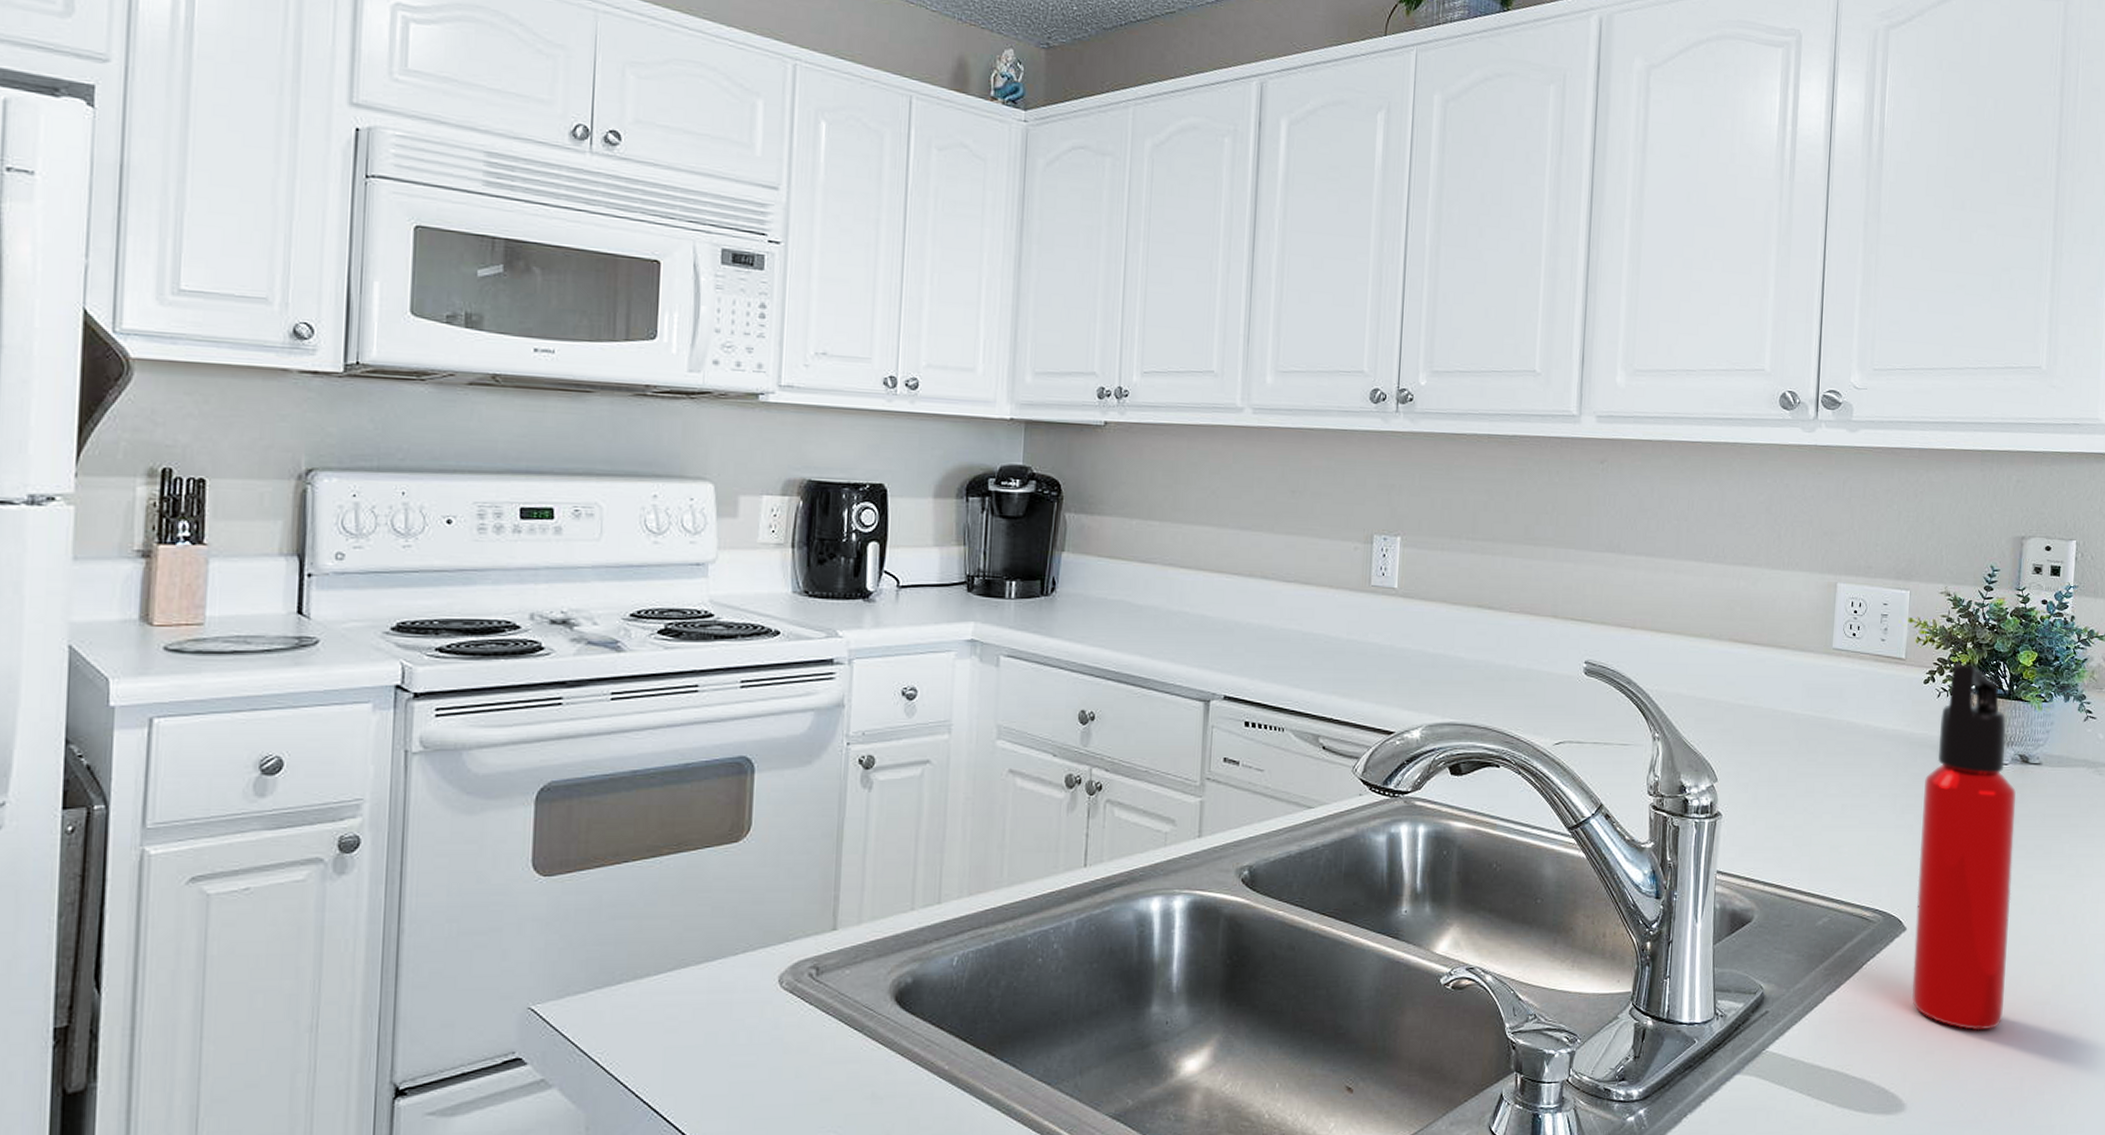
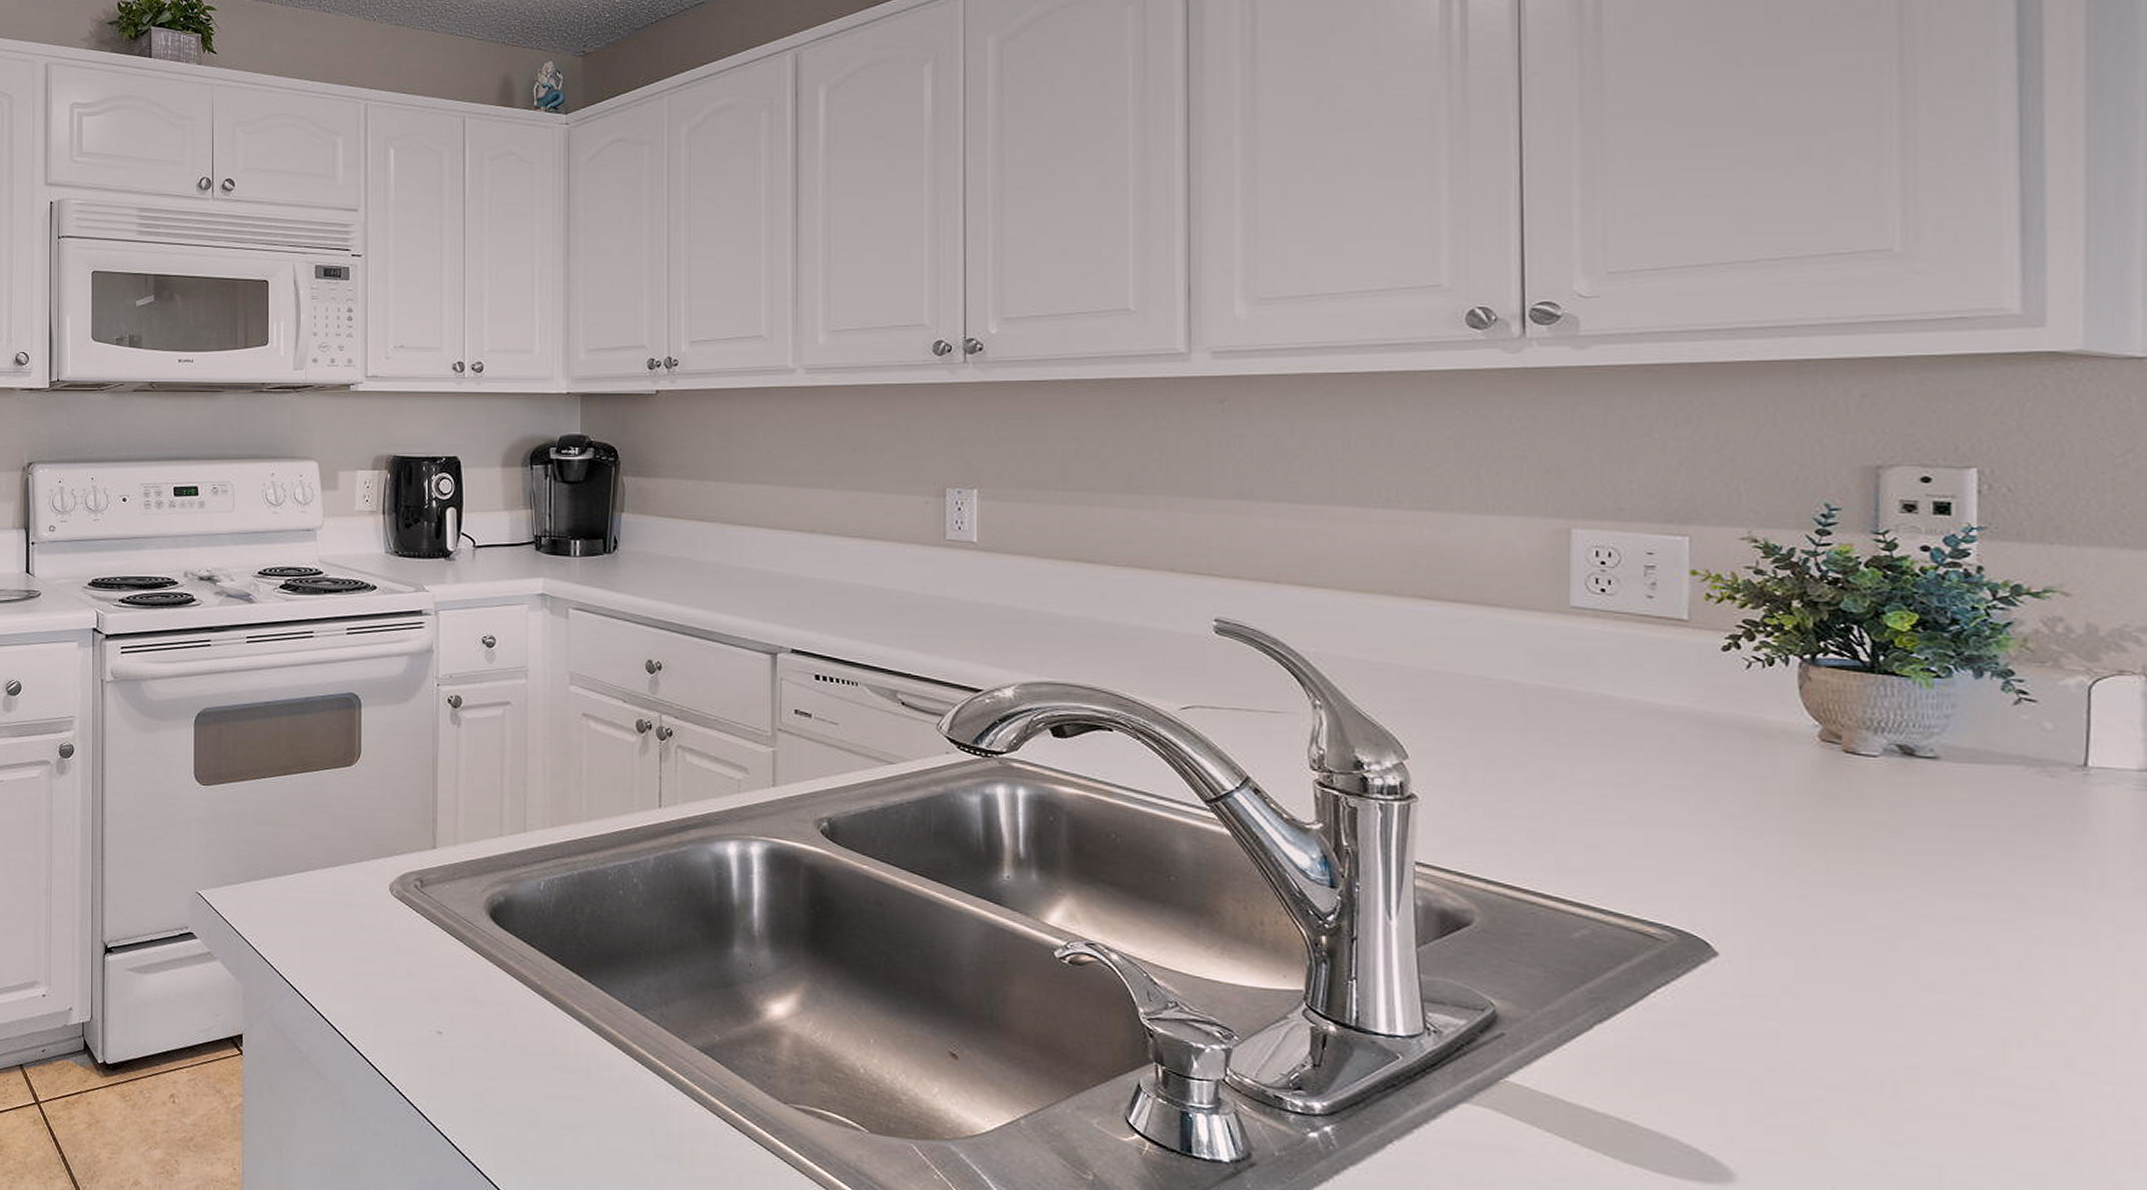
water bottle: present [1912,663,2016,1031] -> none [1732,626,1899,1096]

